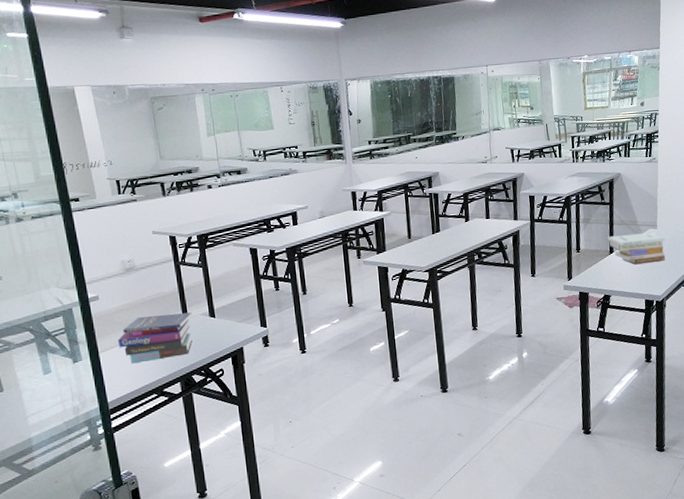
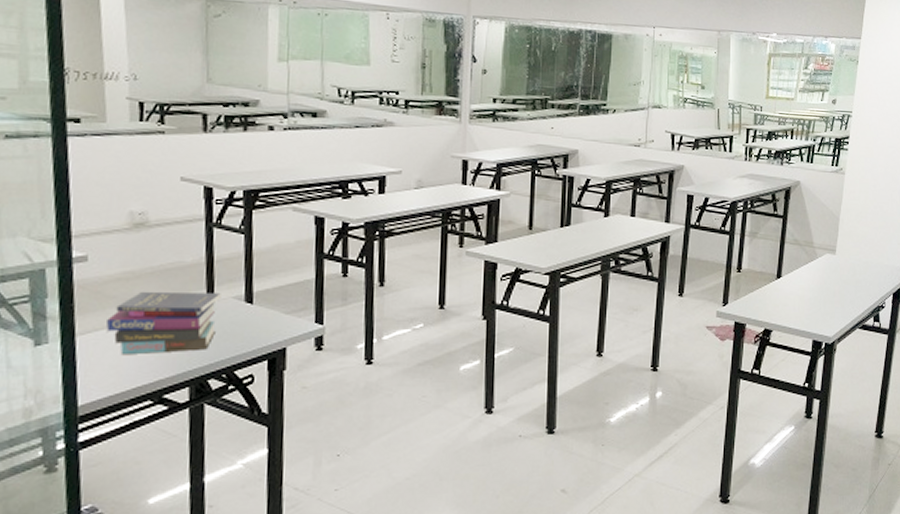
books: present [607,232,666,265] -> none [776,256,843,296]

